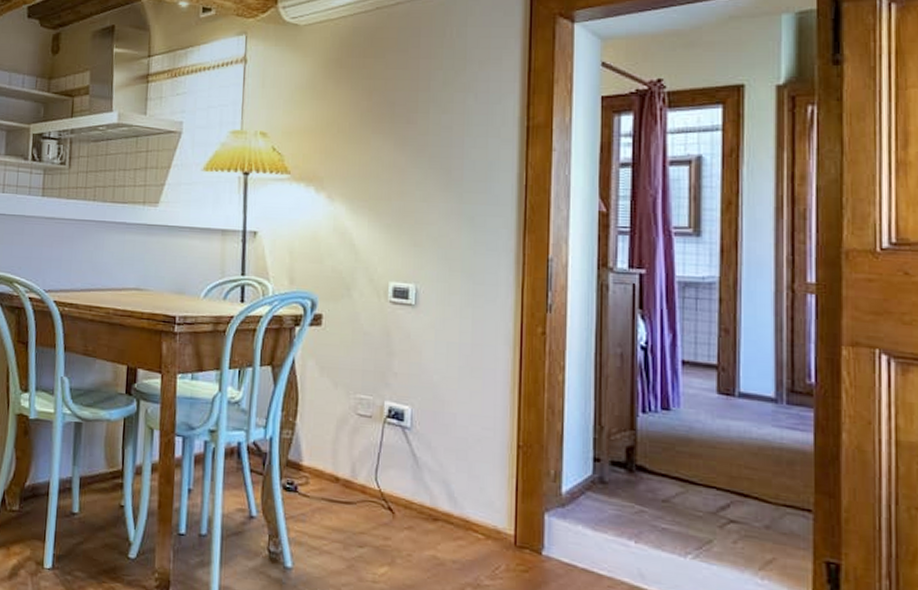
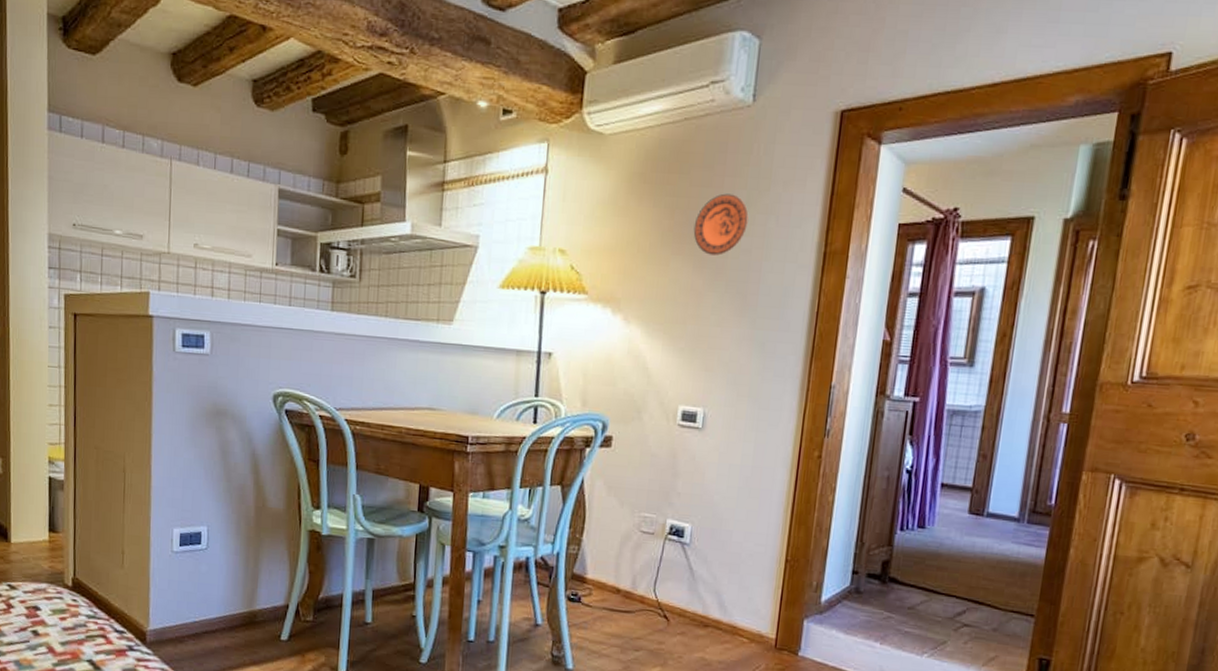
decorative plate: none [392,74,447,133] -> present [693,193,749,256]

